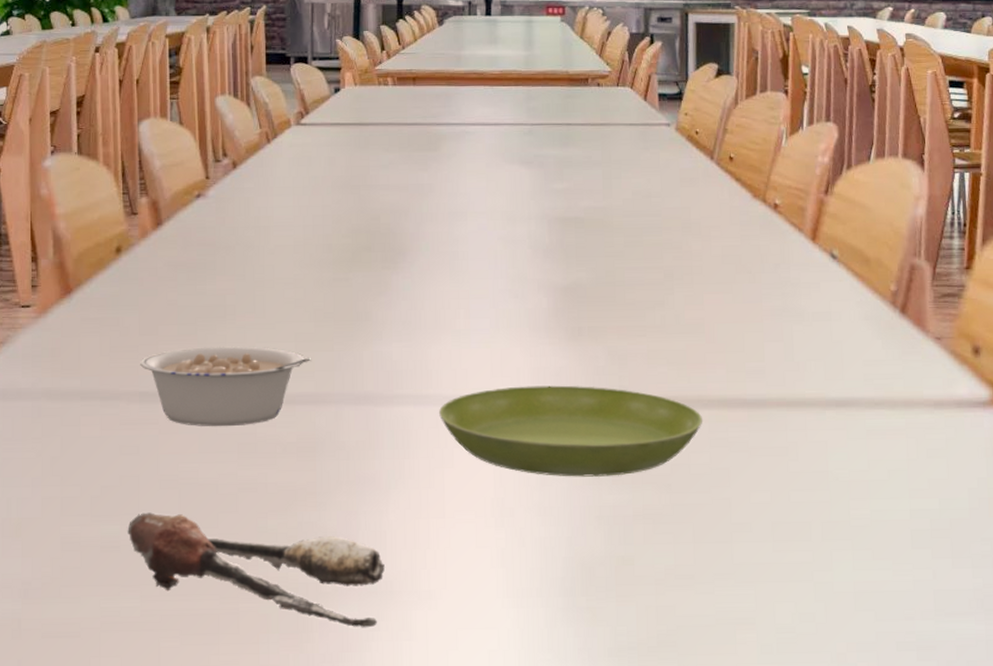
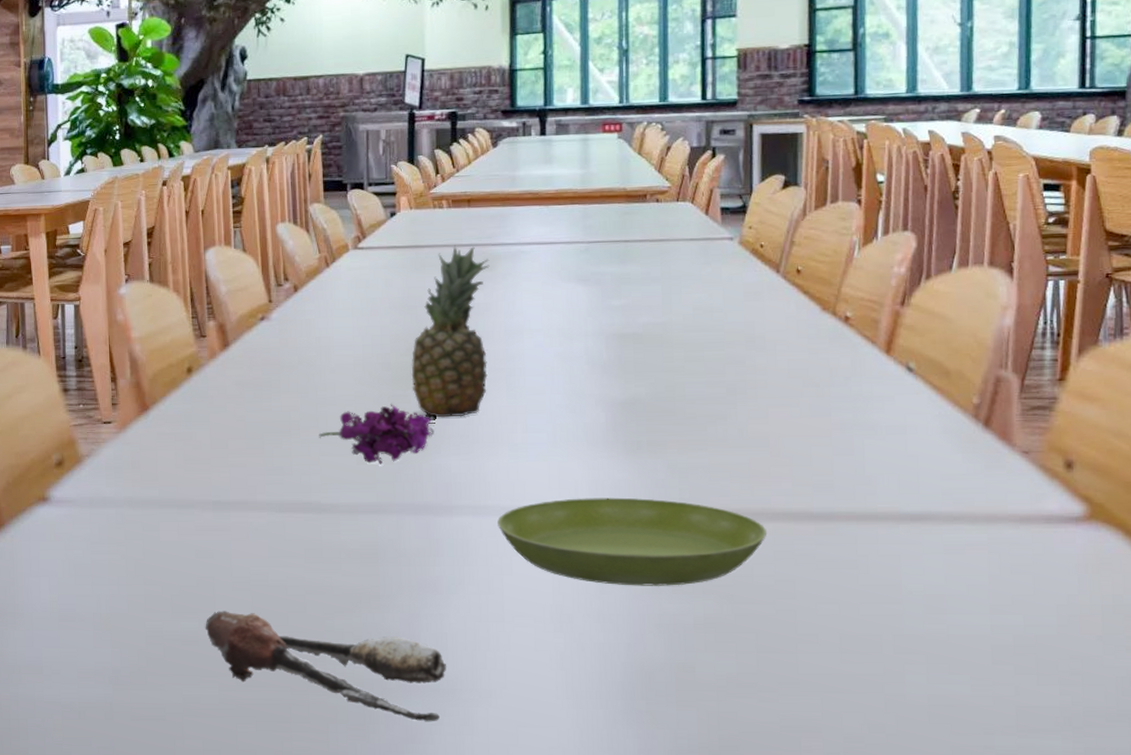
legume: present [140,346,311,427] -> none [212,459,372,534]
flower: none [255,288,377,352] -> present [319,404,435,465]
fruit: none [353,124,434,303] -> present [411,245,490,418]

